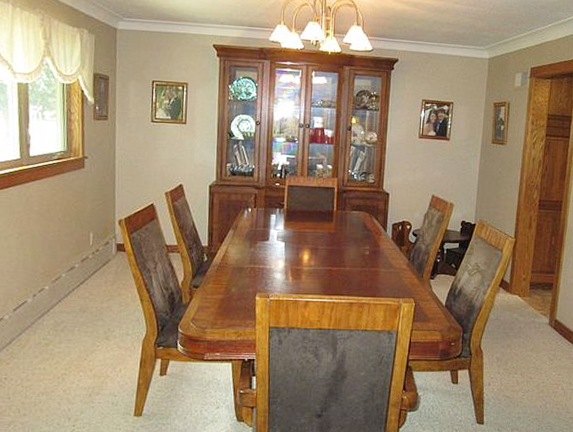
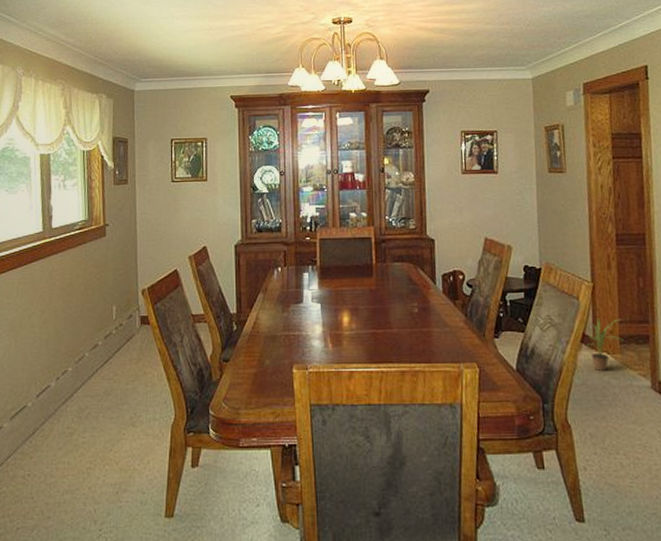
potted plant: none [503,268,534,310] -> present [584,318,623,372]

